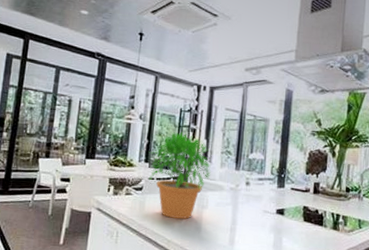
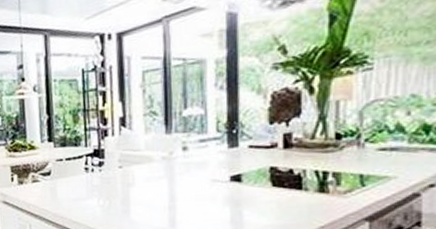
potted plant: present [148,131,211,220] -> none [51,97,133,203]

